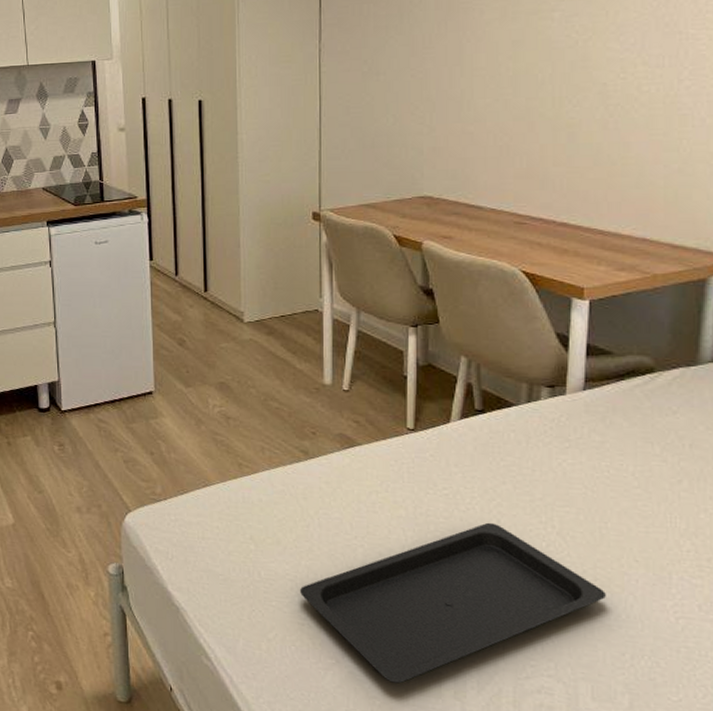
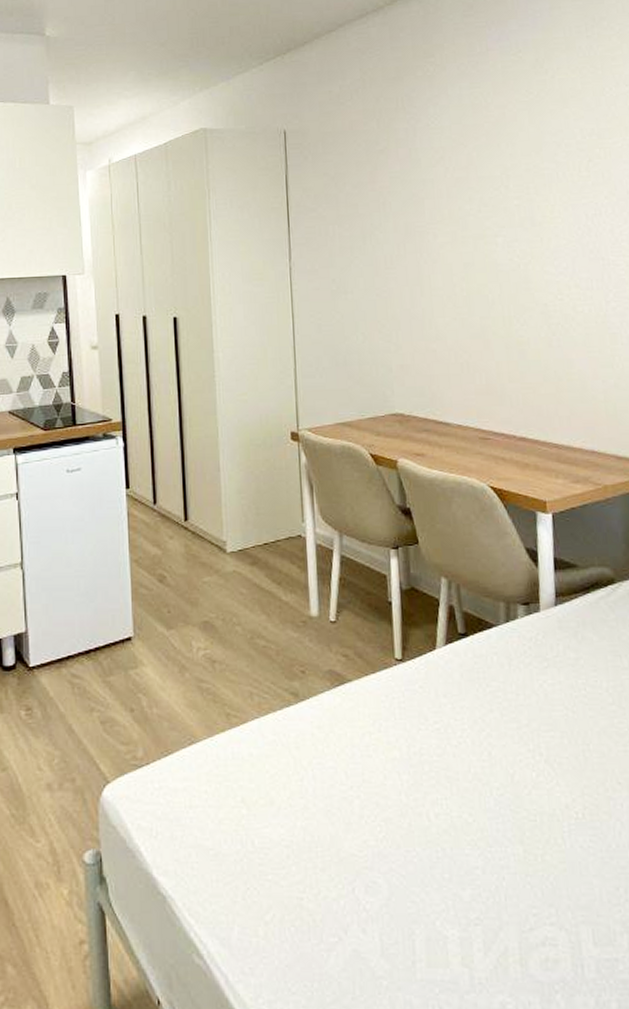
serving tray: present [300,522,606,684] -> none [297,756,596,956]

